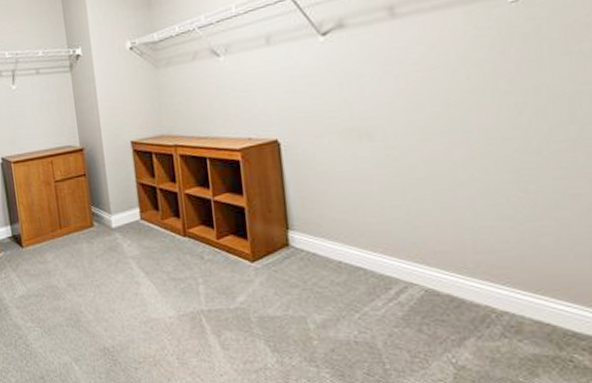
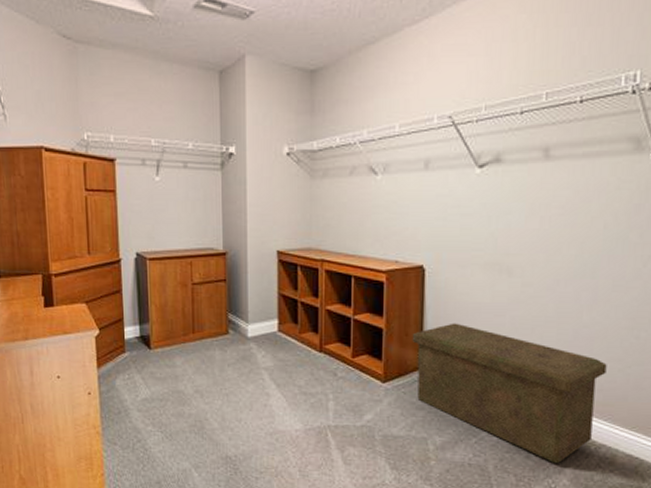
storage bench: none [275,194,496,337] -> present [412,323,607,464]

